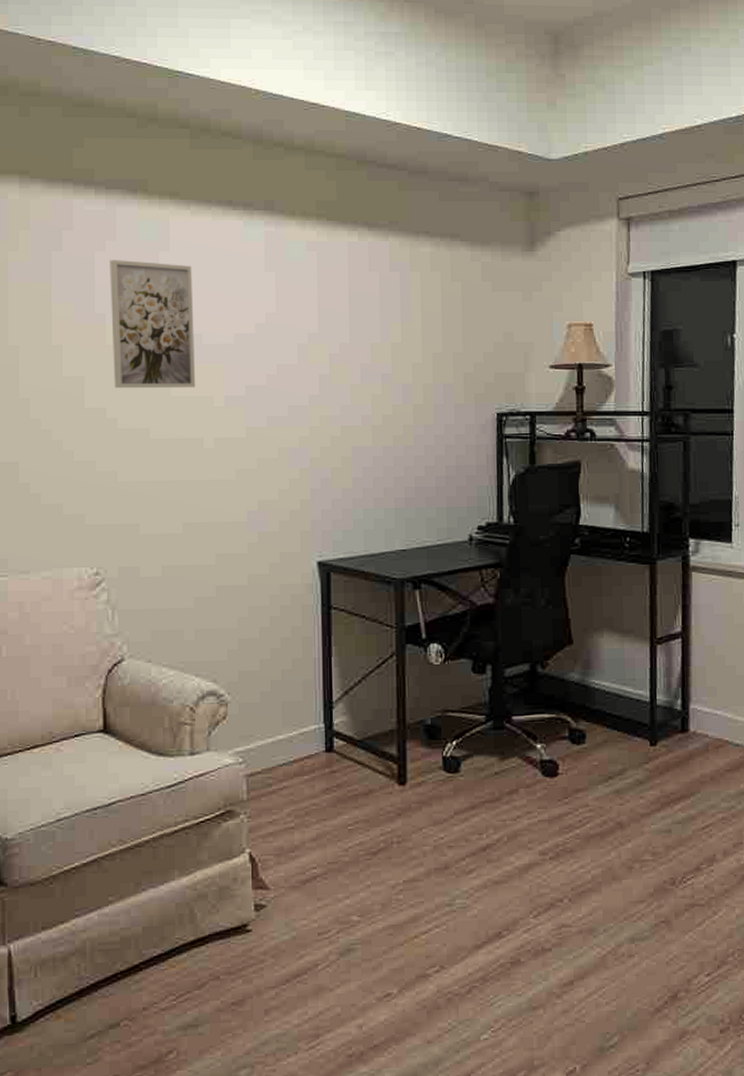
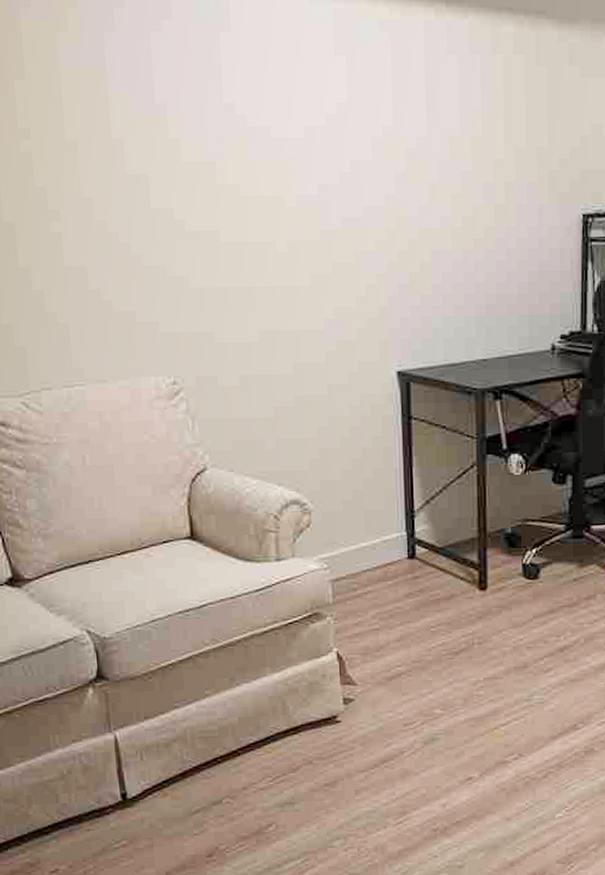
wall art: present [110,259,196,389] -> none [167,41,266,188]

